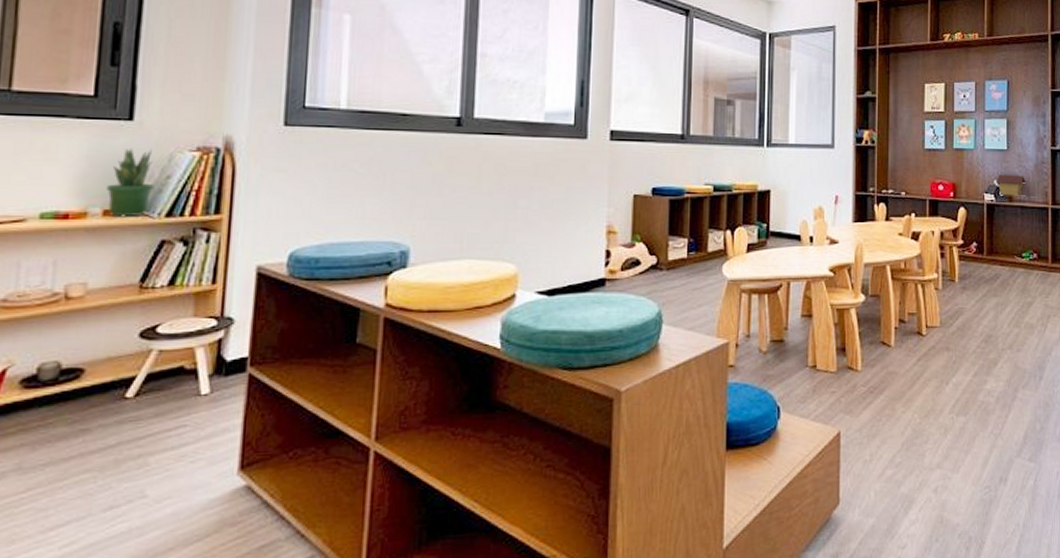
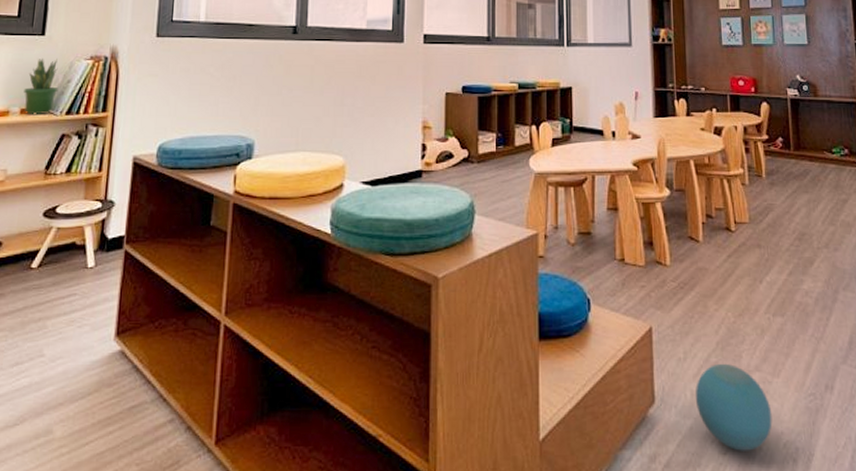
ball: none [878,462,949,544] -> present [695,363,772,451]
toy house: present [996,174,1026,196] -> none [798,69,831,91]

